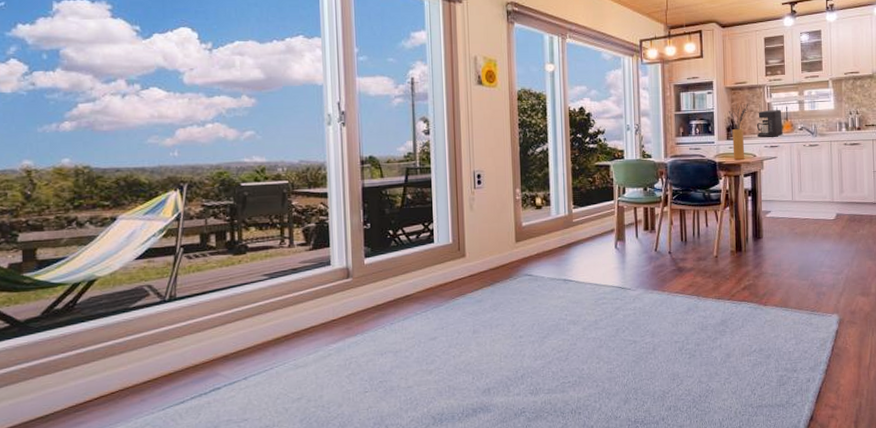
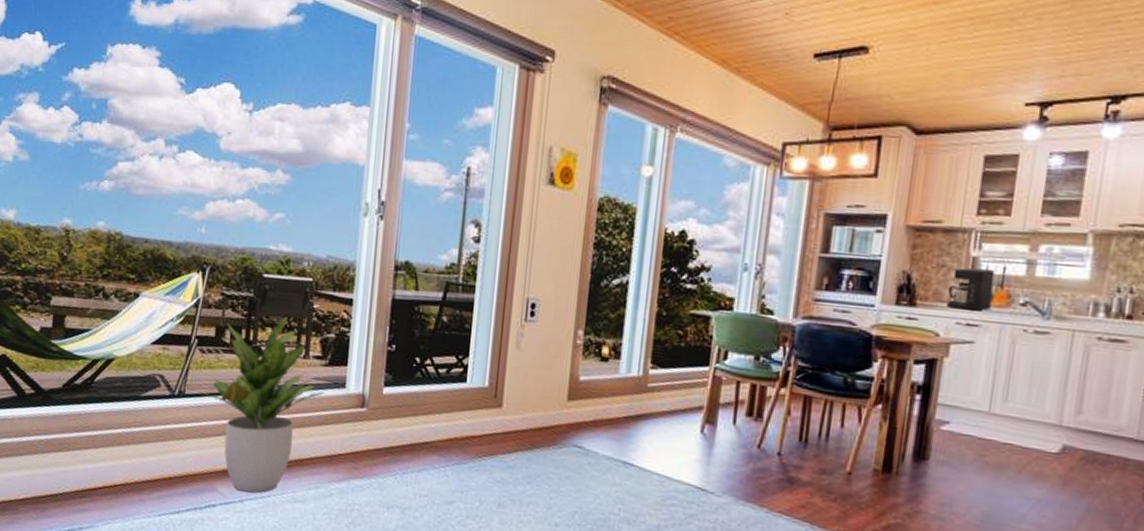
potted plant: none [195,216,312,371] -> present [203,317,324,494]
vase: present [728,102,749,161] -> none [901,250,941,339]

